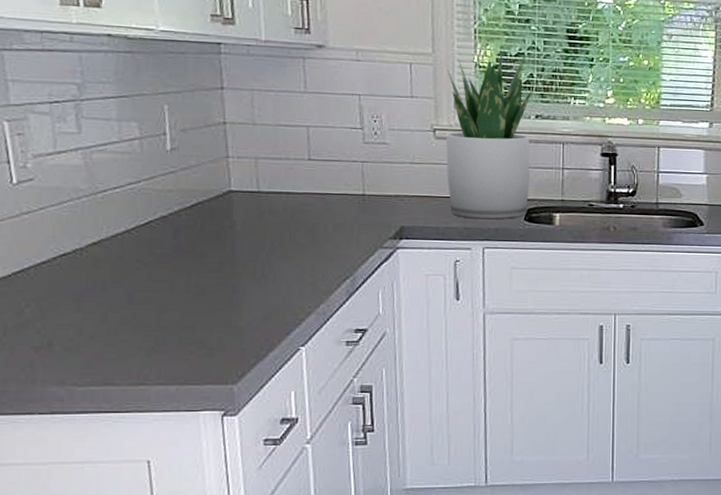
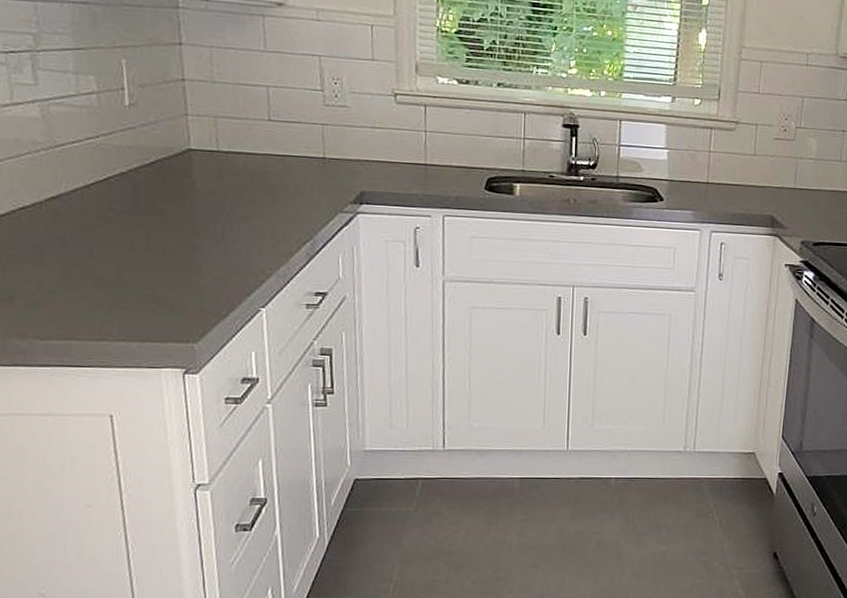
planter: present [445,52,533,220] -> none [406,17,495,188]

